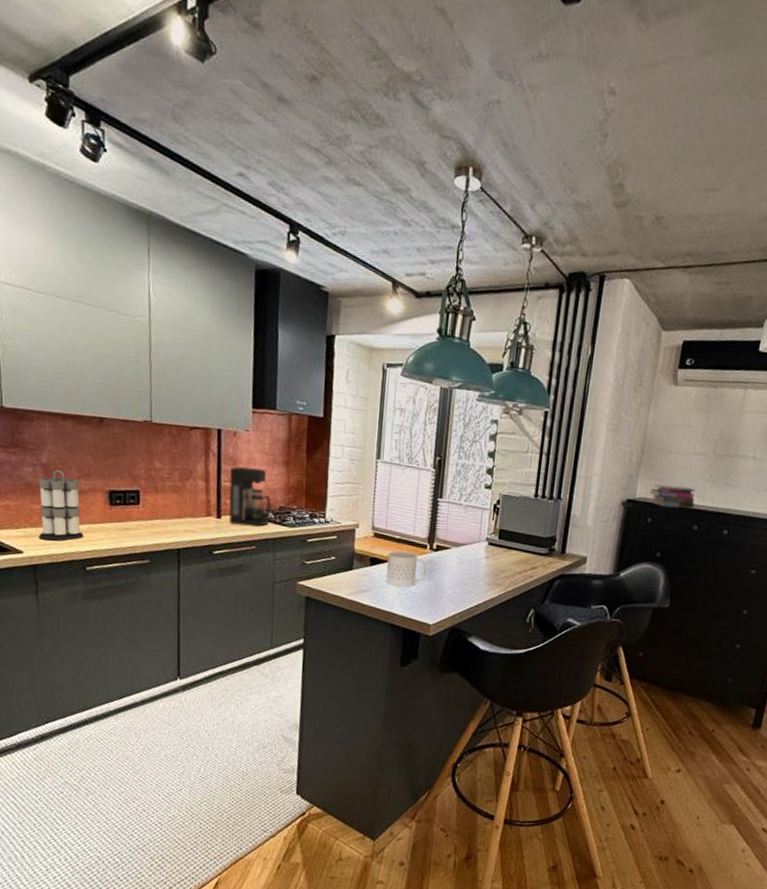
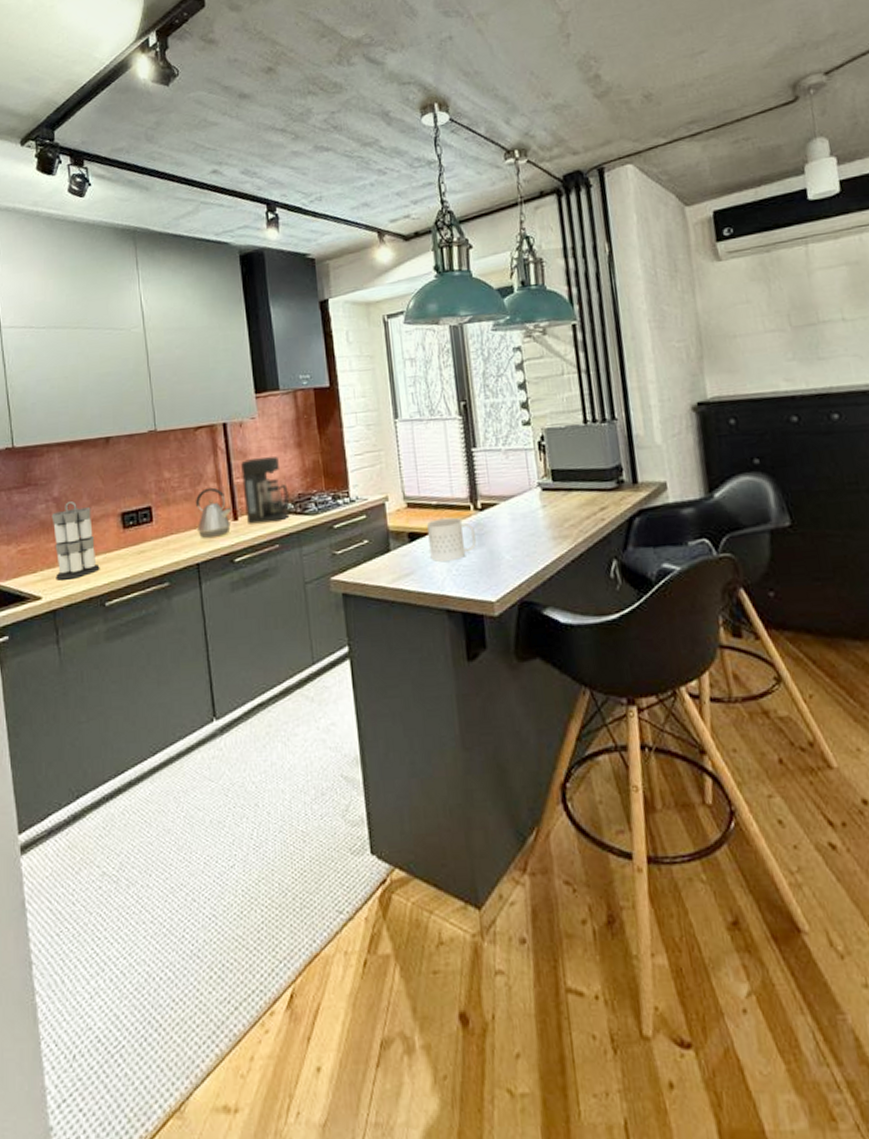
kettle: none [180,484,217,531] -> present [195,487,232,539]
books: present [649,484,695,509] -> none [722,371,785,403]

